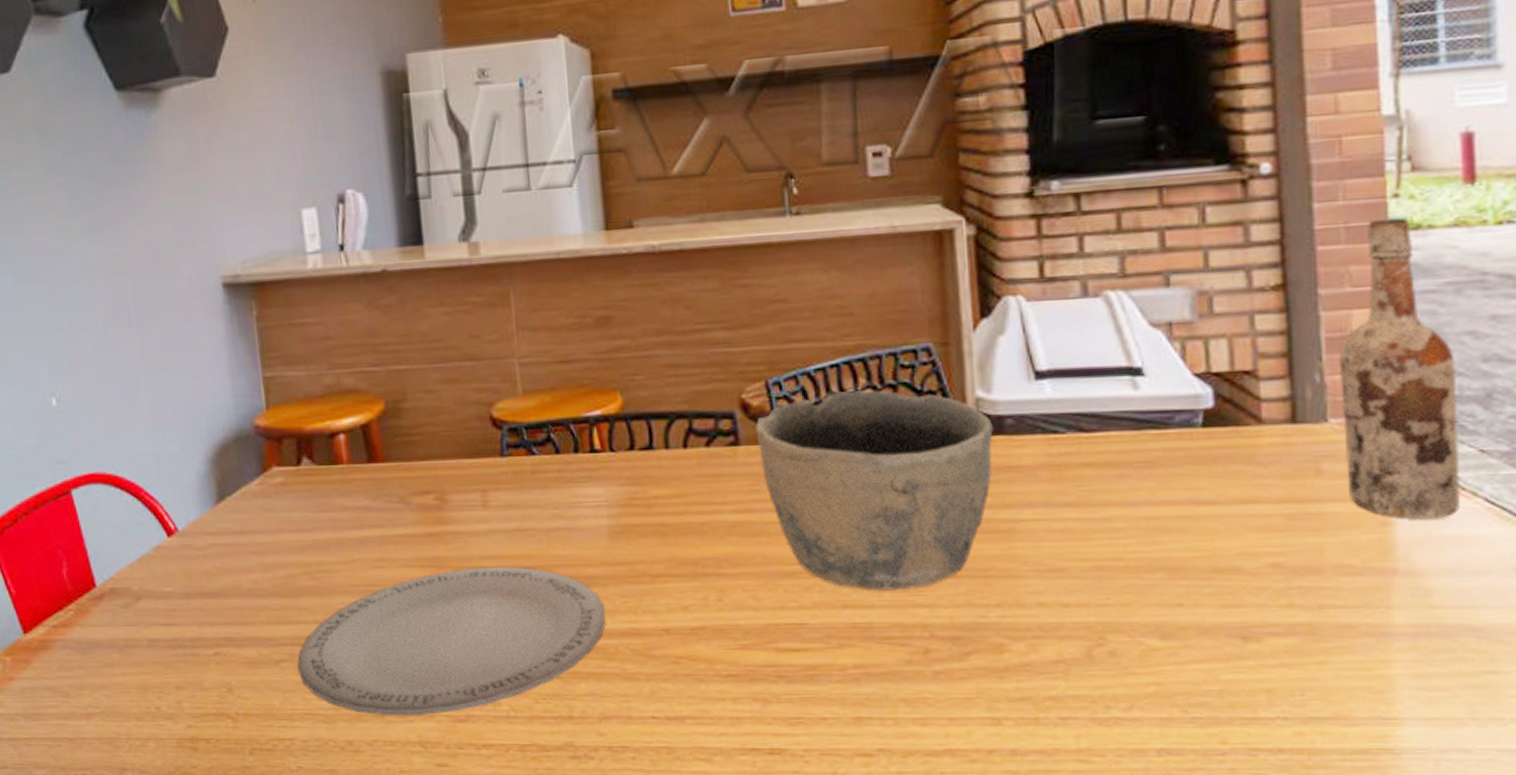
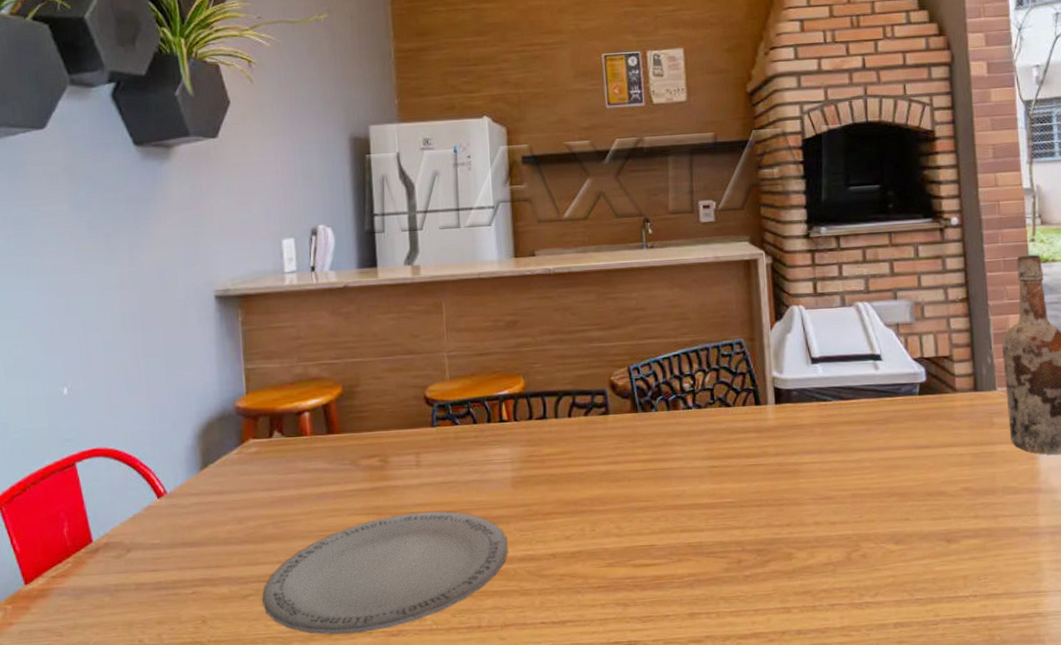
bowl: present [755,390,993,591] -> none [620,372,784,519]

